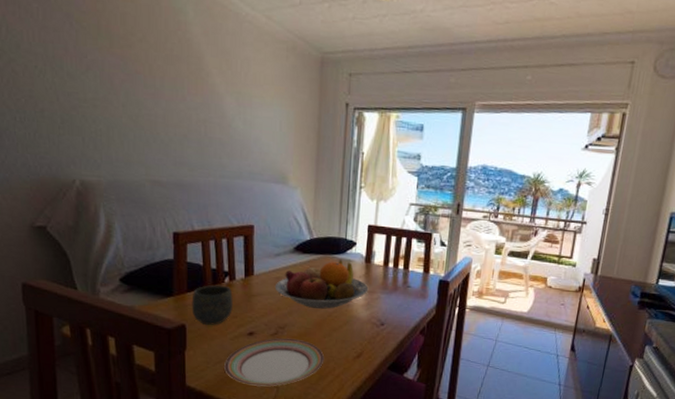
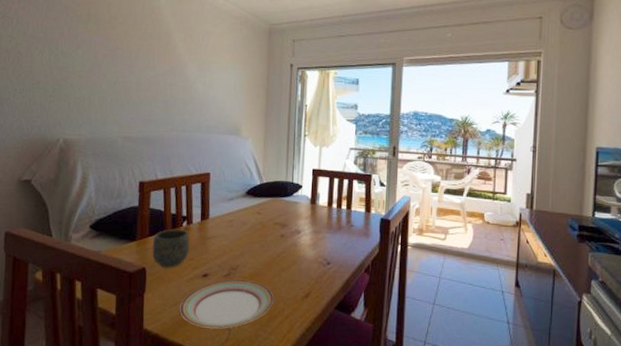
fruit bowl: present [274,260,369,309] -> none [228,202,315,250]

